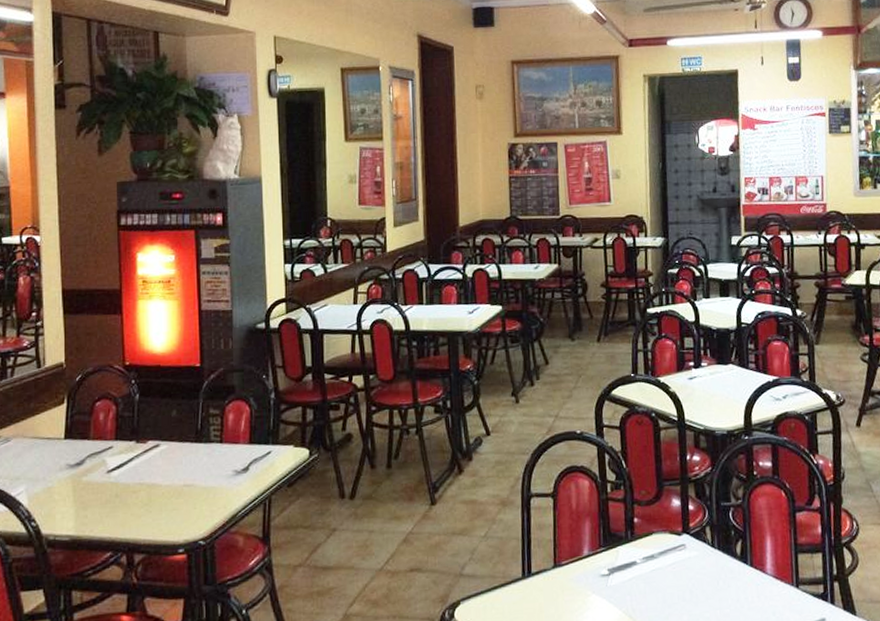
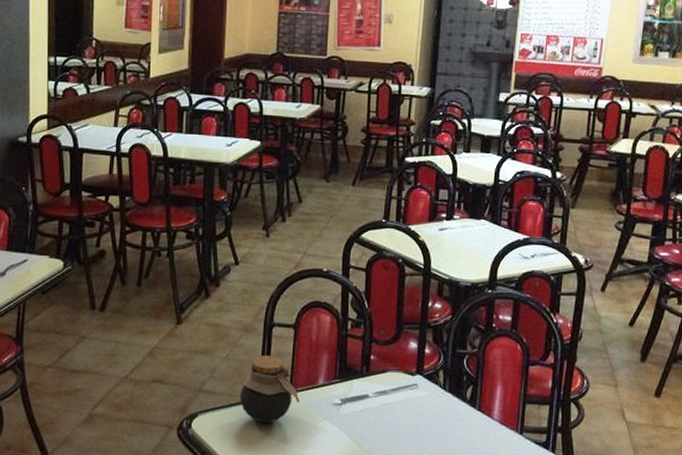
jar: none [502,529,566,605] -> present [239,355,300,423]

